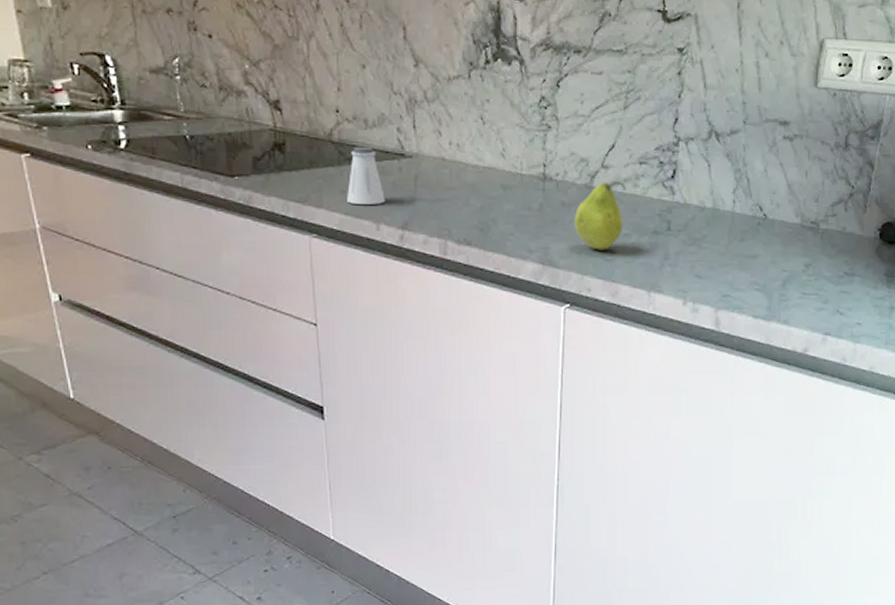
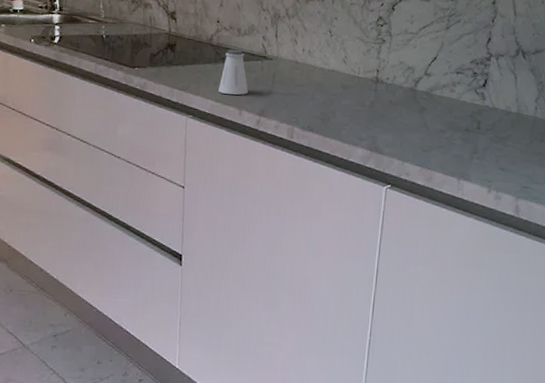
fruit: present [574,181,626,251] -> none [398,86,444,143]

